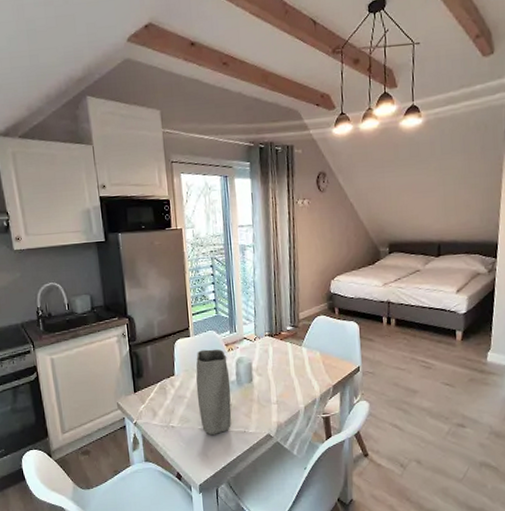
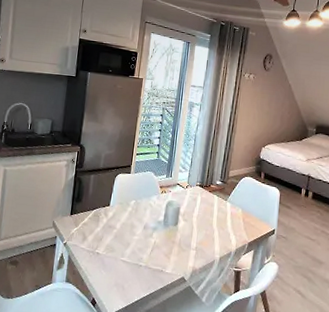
vase: present [195,349,232,435] -> none [124,187,159,268]

